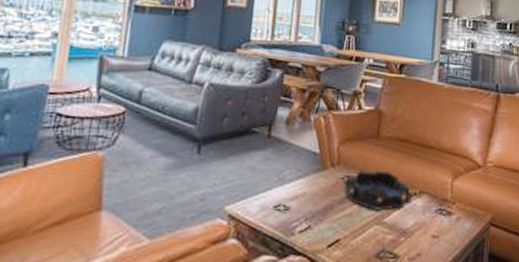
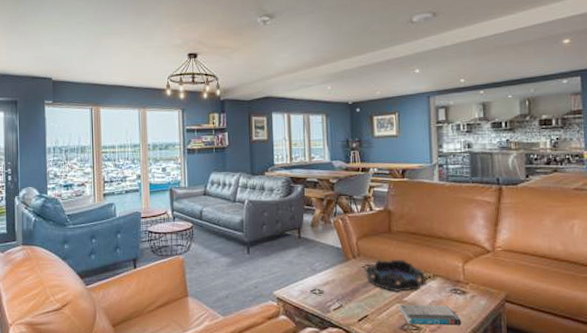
book: none [377,226,443,253] -> present [399,304,461,325]

